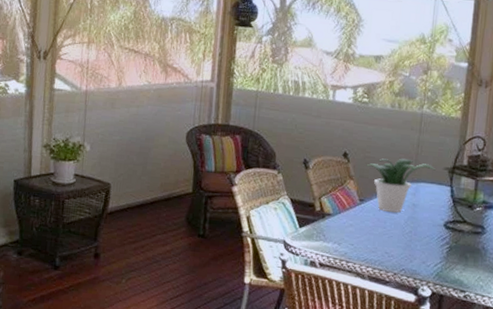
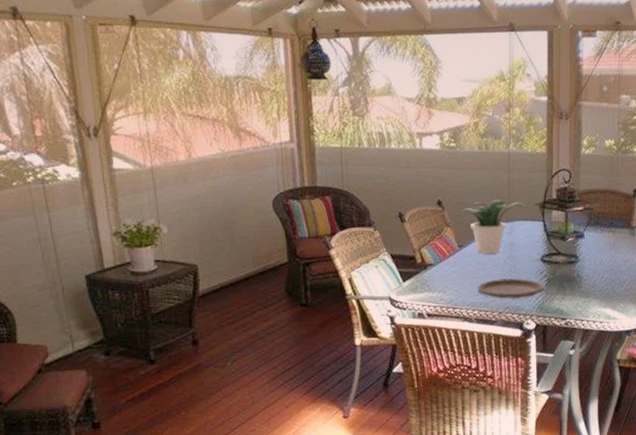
plate: none [374,238,446,262] -> present [477,278,545,299]

